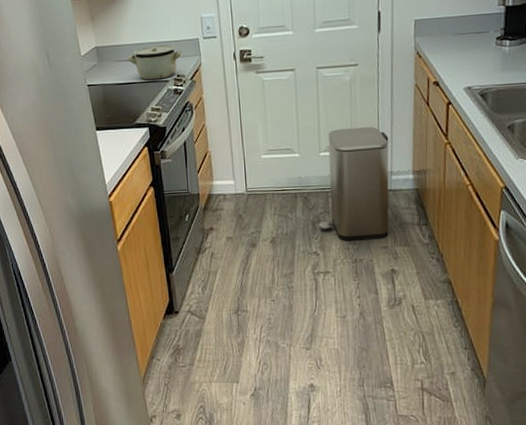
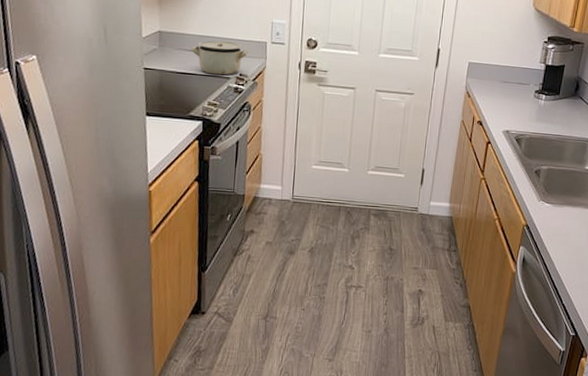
pedal bin: present [318,127,389,241] -> none [357,151,433,260]

